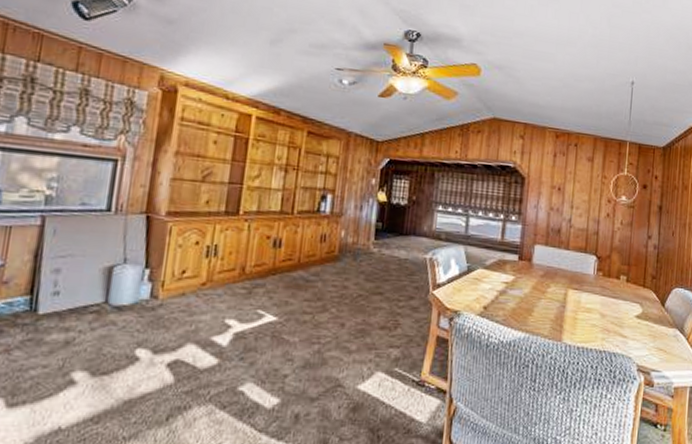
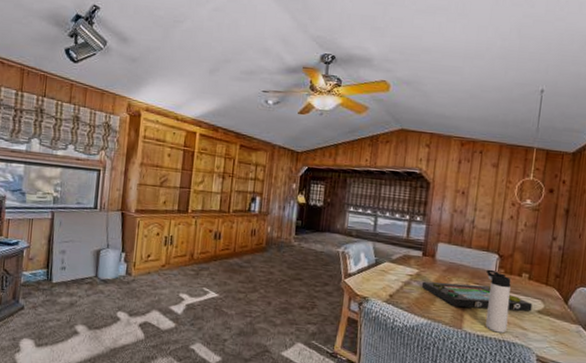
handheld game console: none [518,289,631,317] -> present [421,281,533,312]
thermos bottle: none [585,272,610,343] -> present [486,269,511,334]

